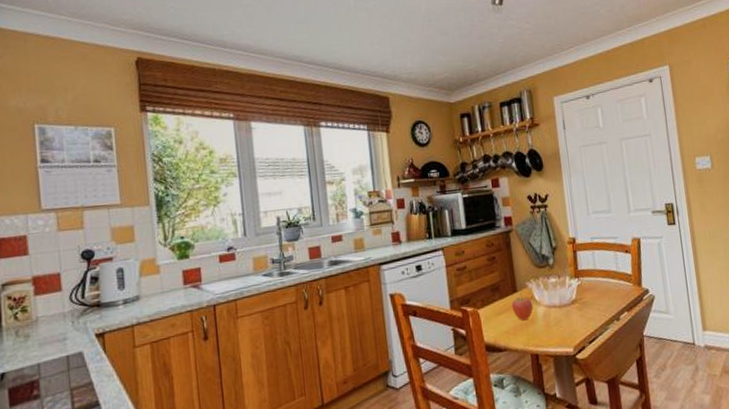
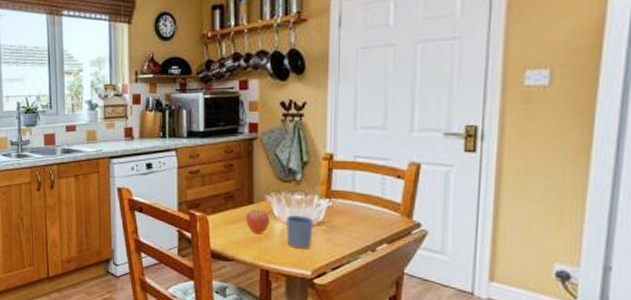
mug: none [546,297,570,329] -> present [286,215,313,249]

